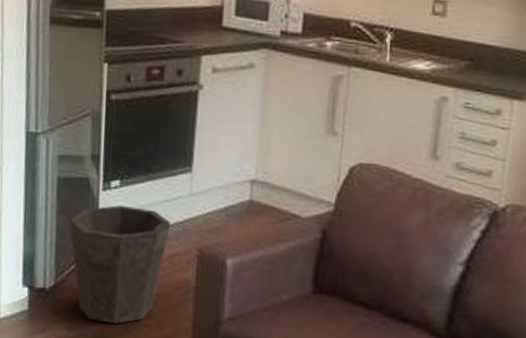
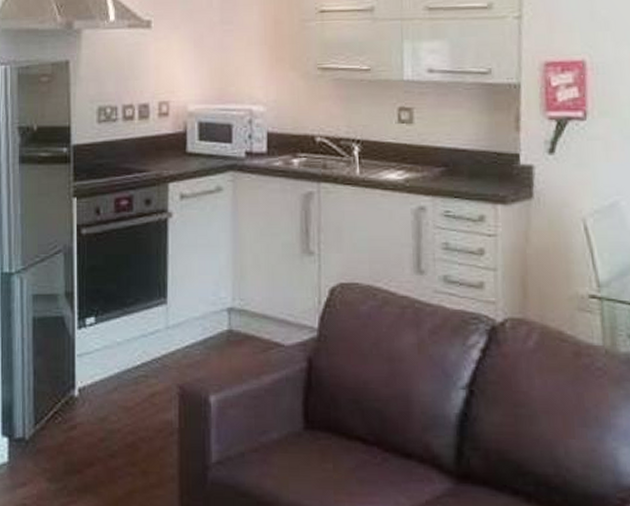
waste bin: present [69,205,171,324] -> none [46,343,149,474]

